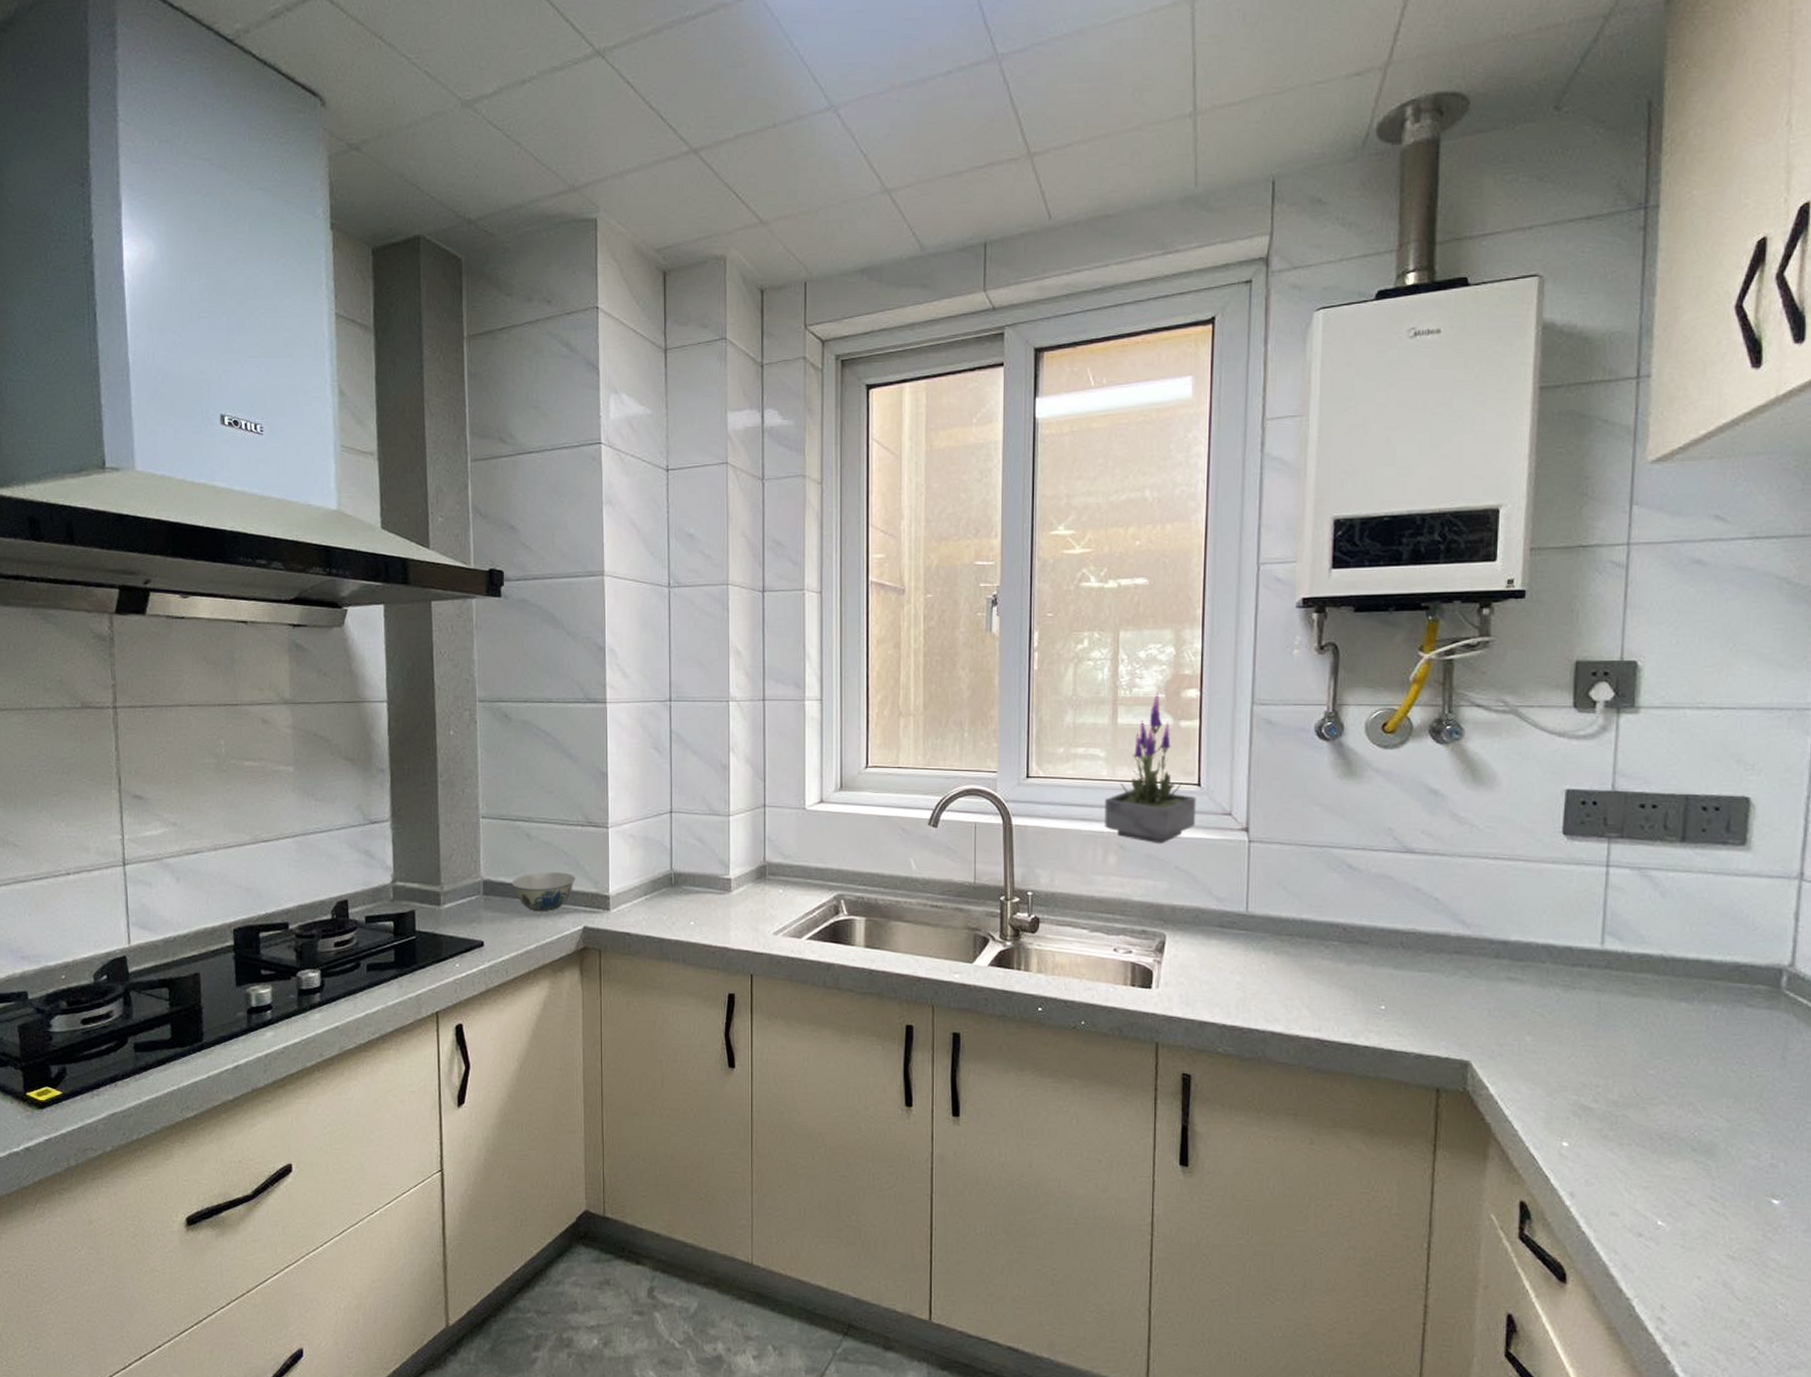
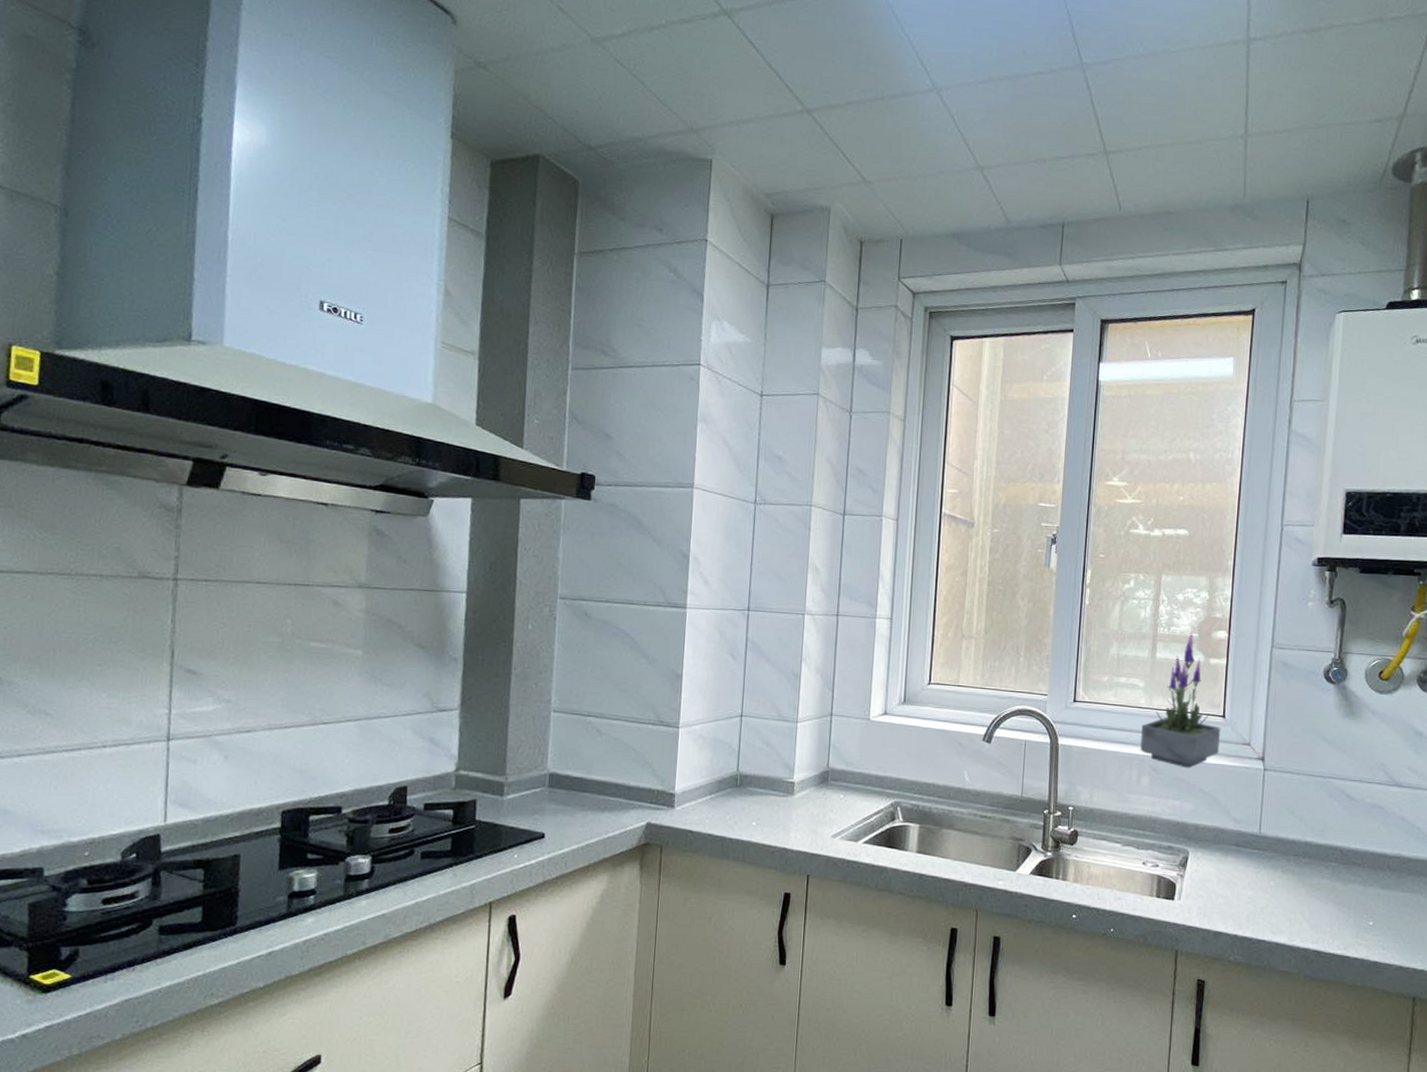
bowl: present [512,872,576,911] -> none [578,767,643,806]

